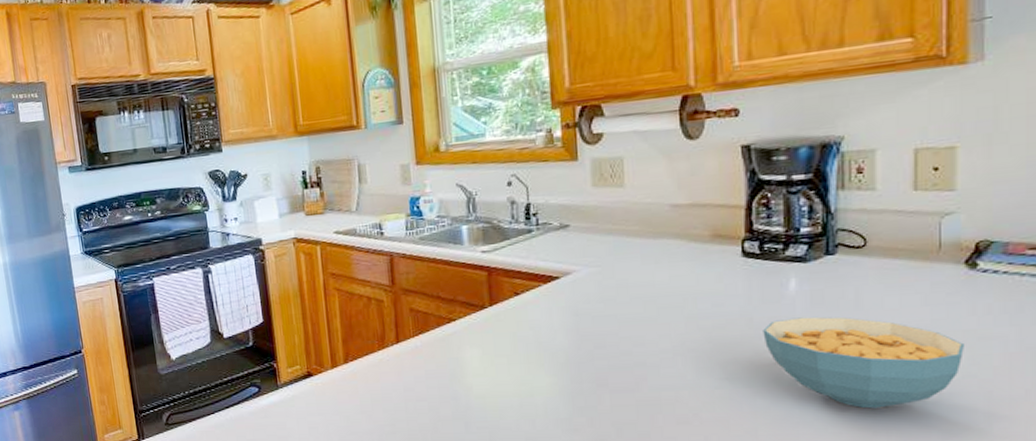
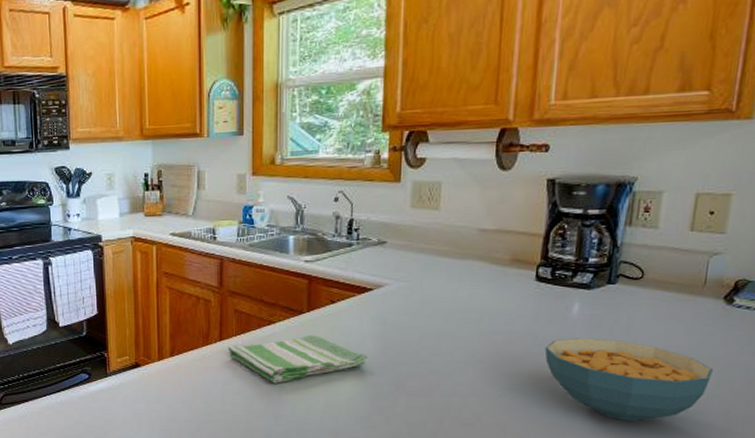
dish towel: none [405,331,562,387] -> present [227,335,368,383]

